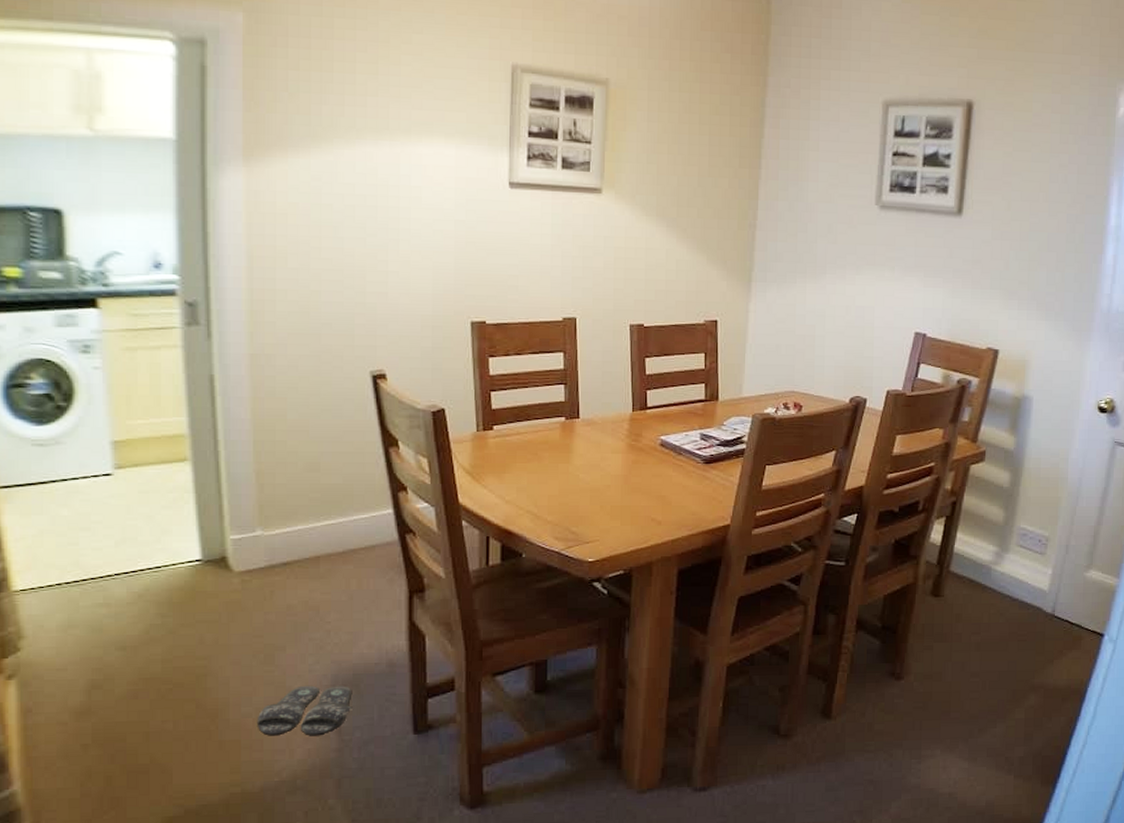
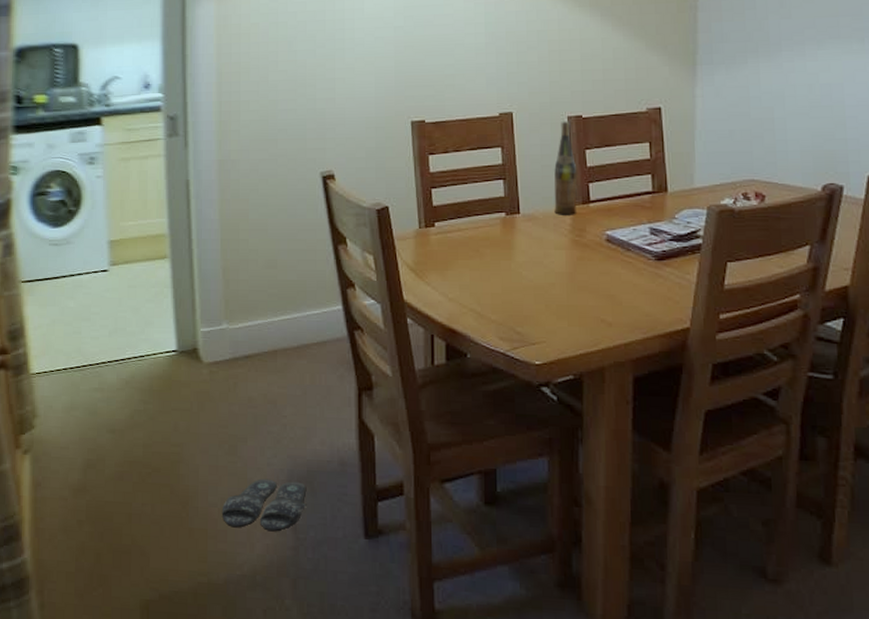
wine bottle: none [613,329,636,421] -> present [554,121,577,215]

